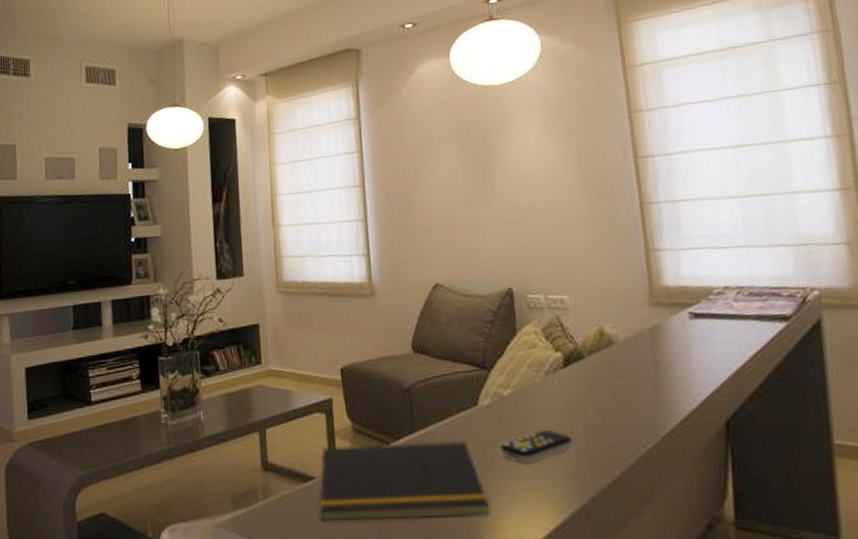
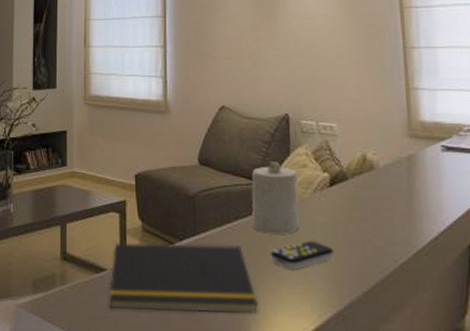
candle: none [474,342,532,425] -> present [251,160,300,234]

